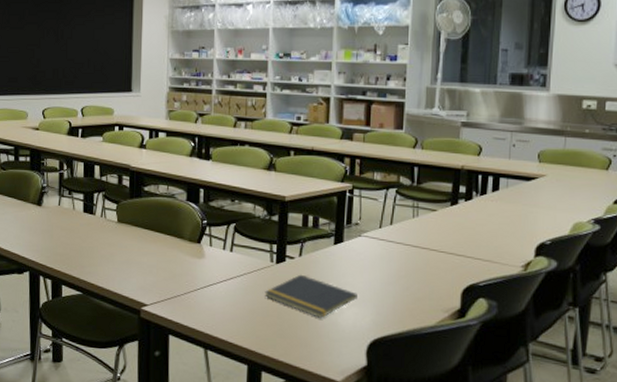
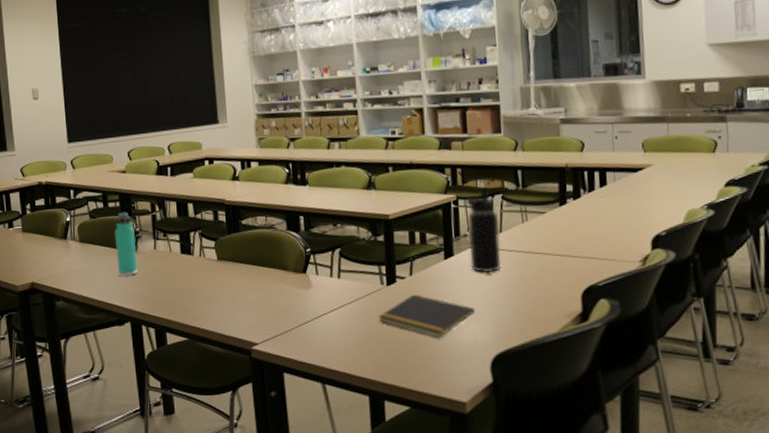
thermos bottle: none [22,167,42,228] -> present [115,212,137,276]
water bottle: none [358,180,391,262] -> present [466,187,502,274]

